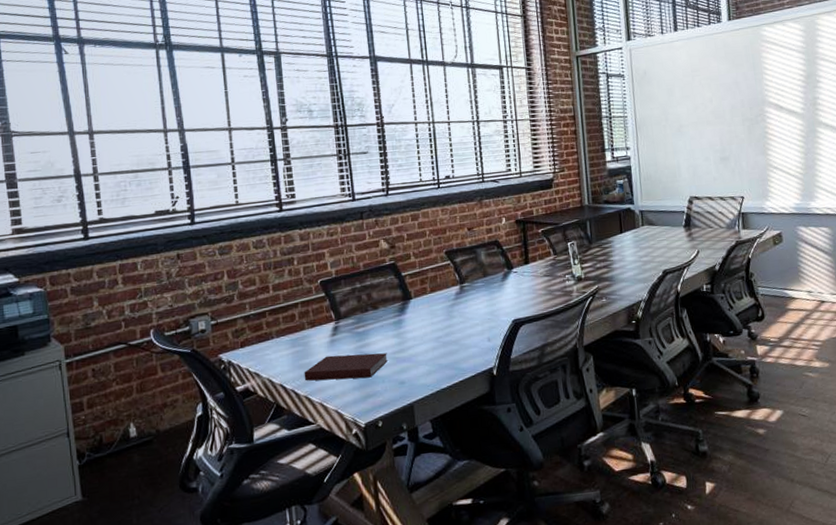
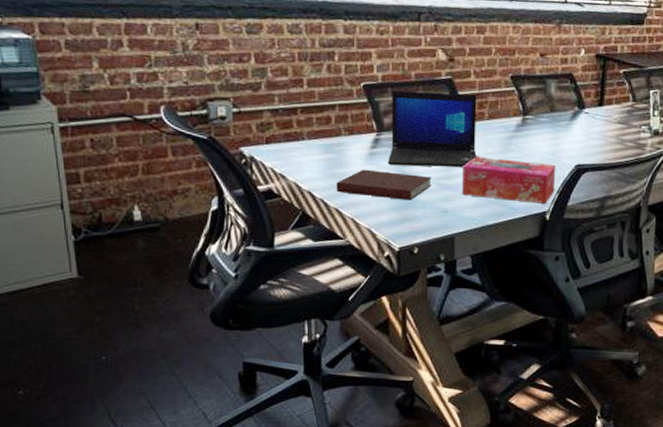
laptop: none [345,273,425,349] -> present [388,90,477,168]
tissue box: none [413,323,498,365] -> present [462,156,556,204]

